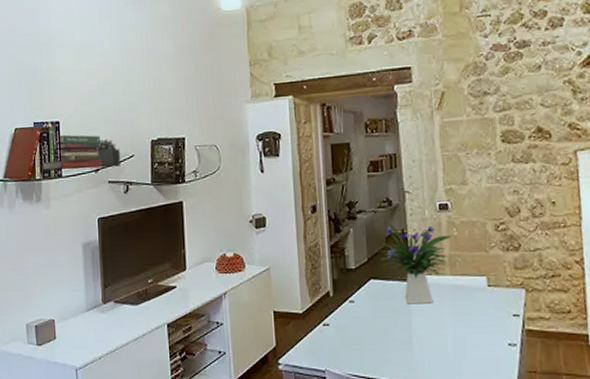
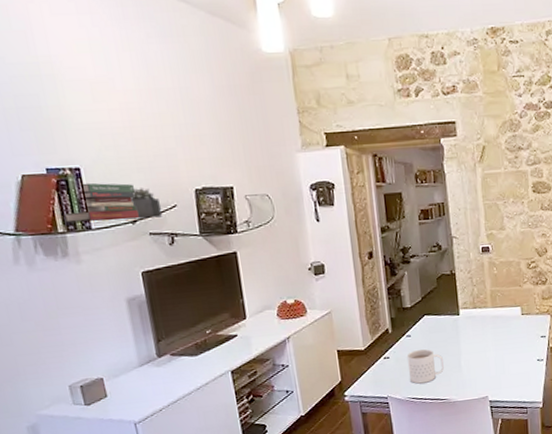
mug: none [348,319,391,359] -> present [406,349,444,384]
flower arrangement: present [378,223,453,304] -> none [430,265,494,335]

